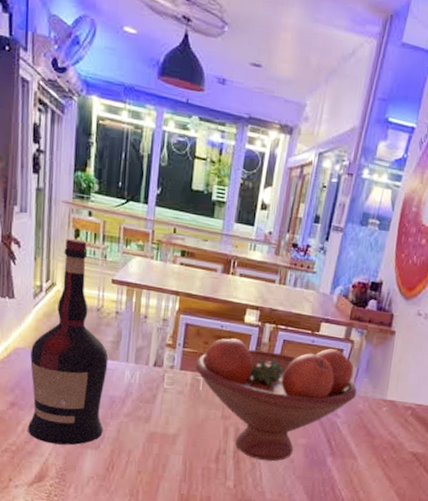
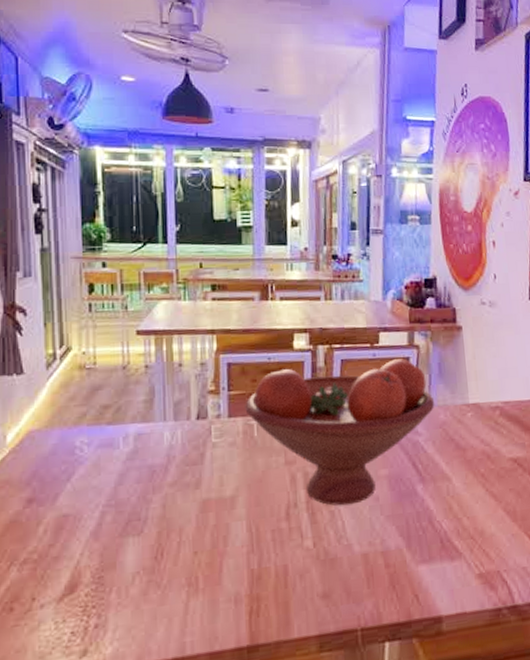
liquor: present [28,239,109,445] -> none [48,295,145,541]

